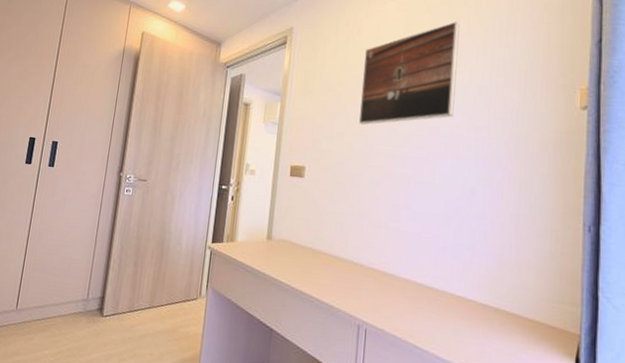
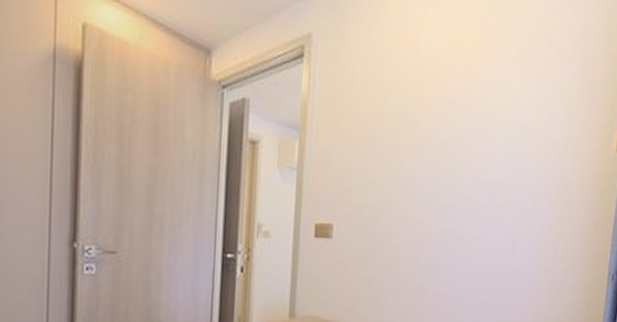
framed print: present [358,21,460,125] -> none [395,40,509,171]

